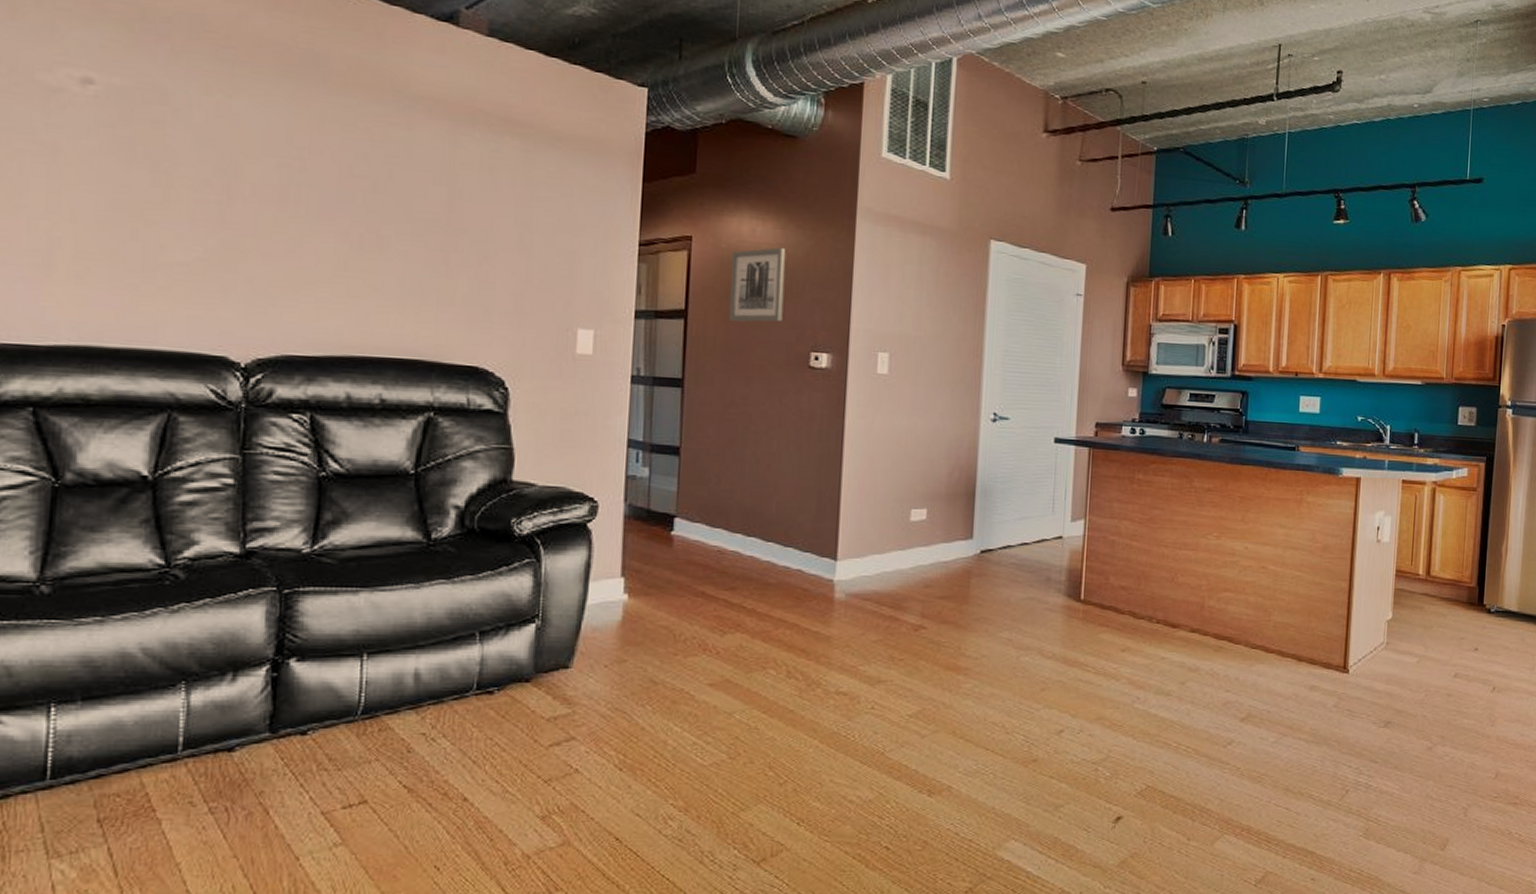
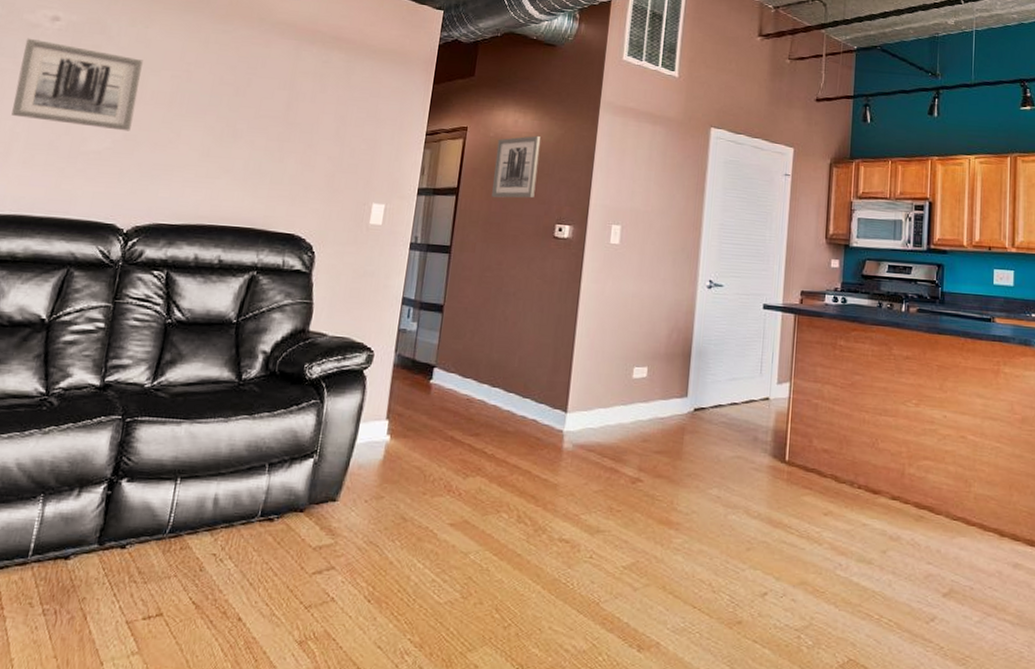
wall art: none [43,107,232,237] -> present [11,38,143,131]

